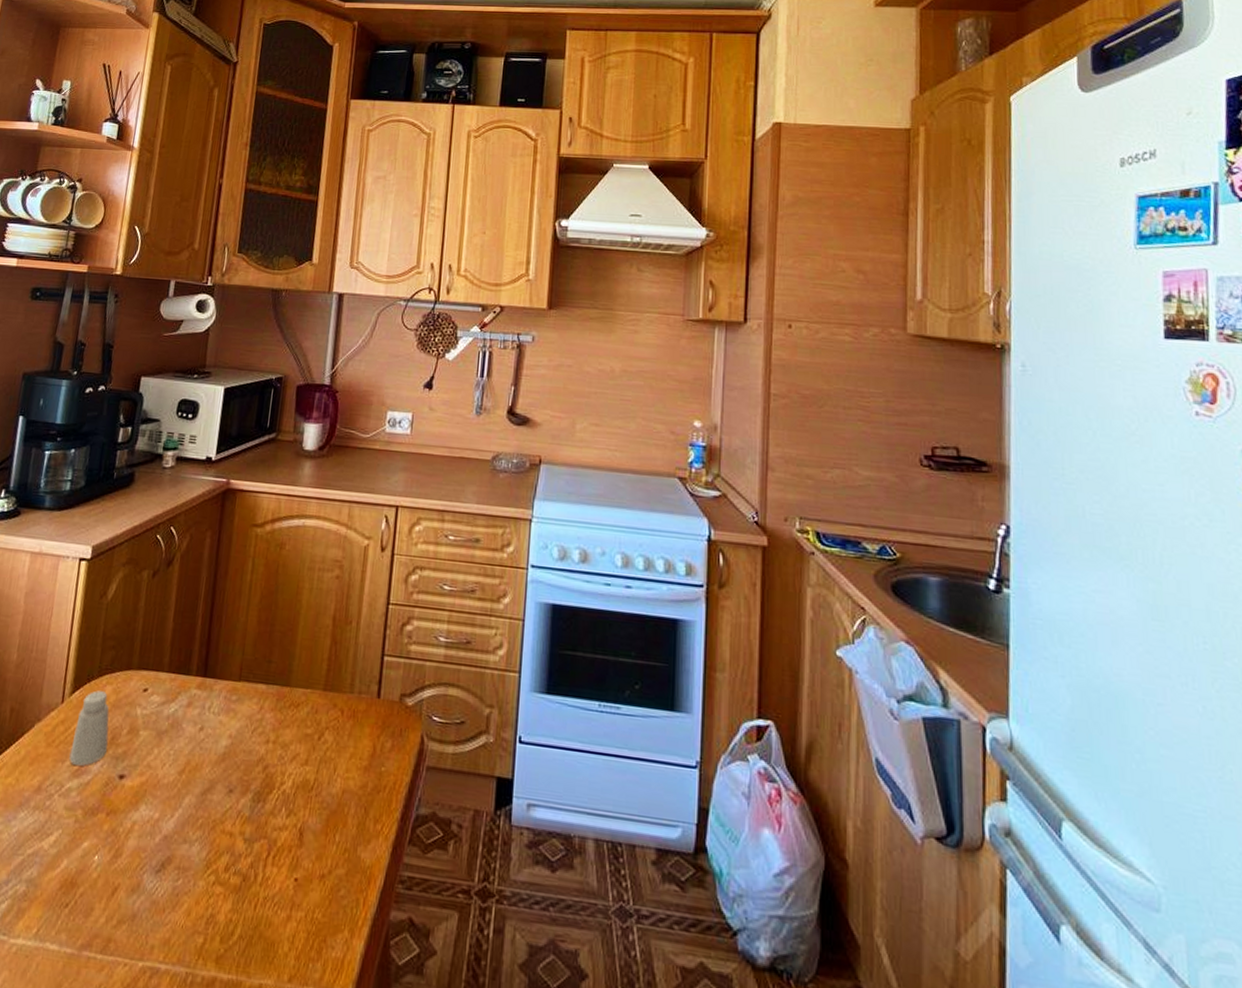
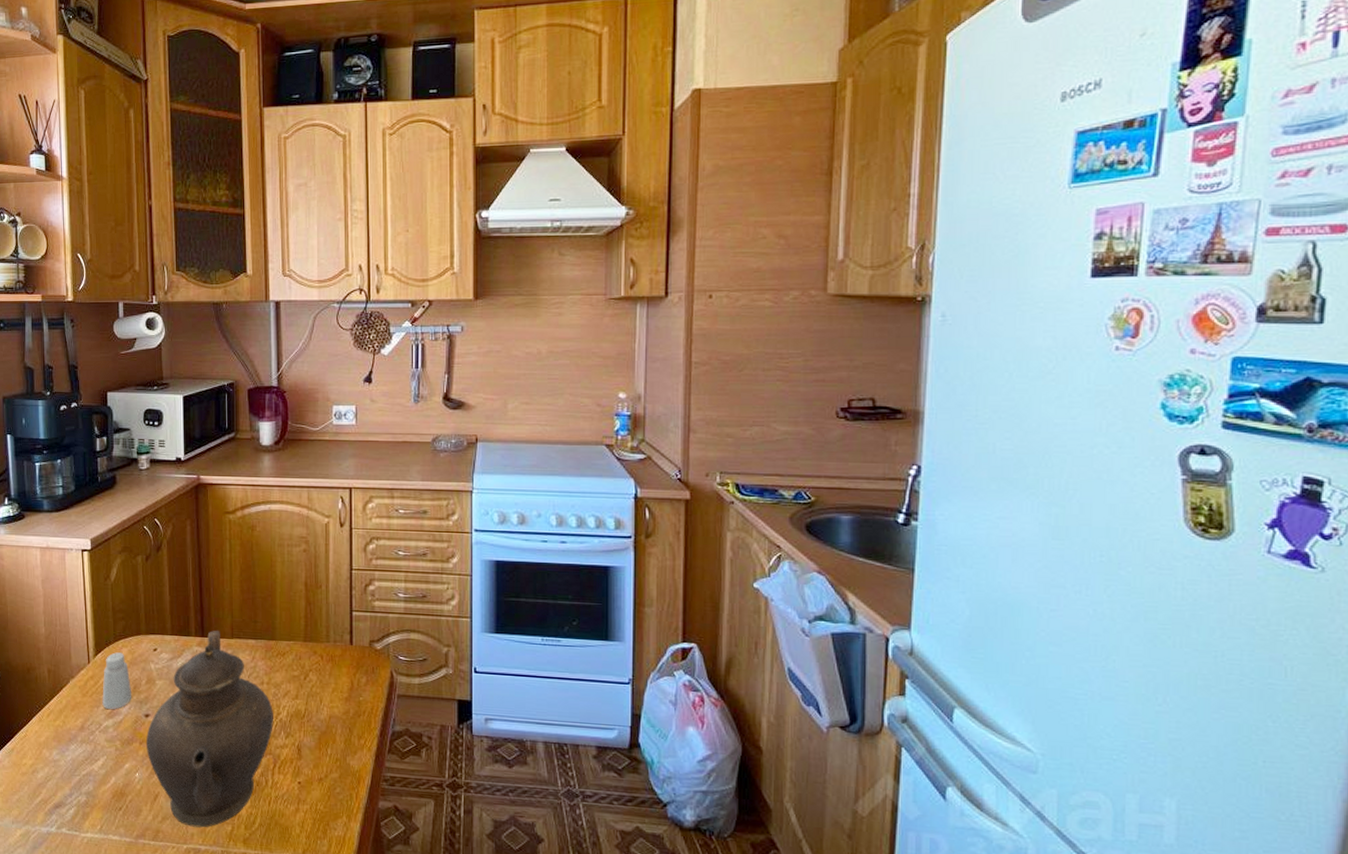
teapot: none [113,669,277,938] -> present [146,630,273,828]

